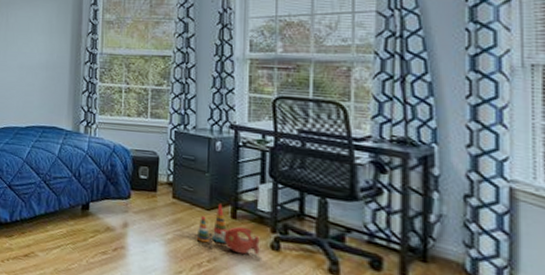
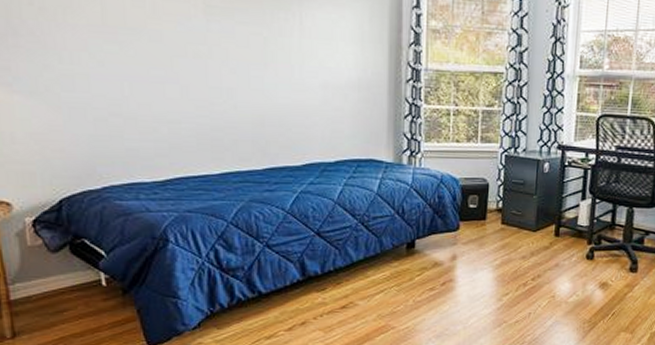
stacking toy: present [196,203,260,255] -> none [522,224,578,268]

